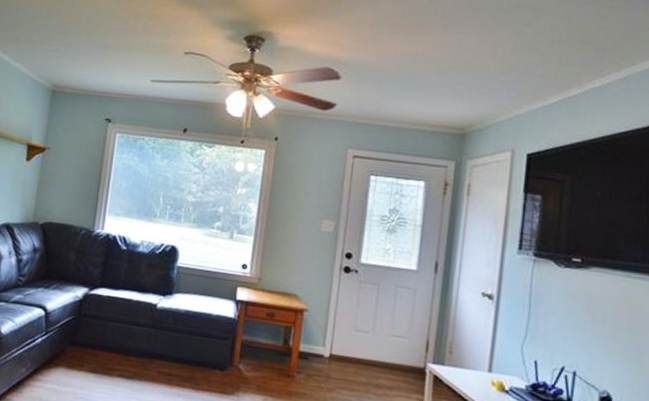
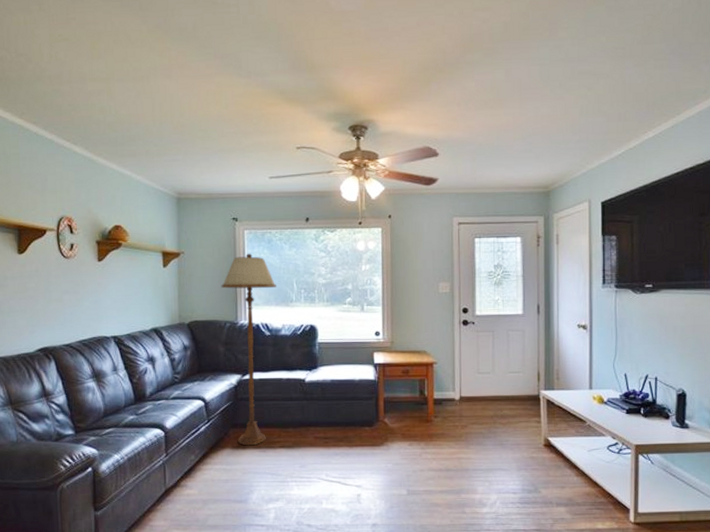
floor lamp: none [74,158,141,369] -> present [221,253,276,446]

